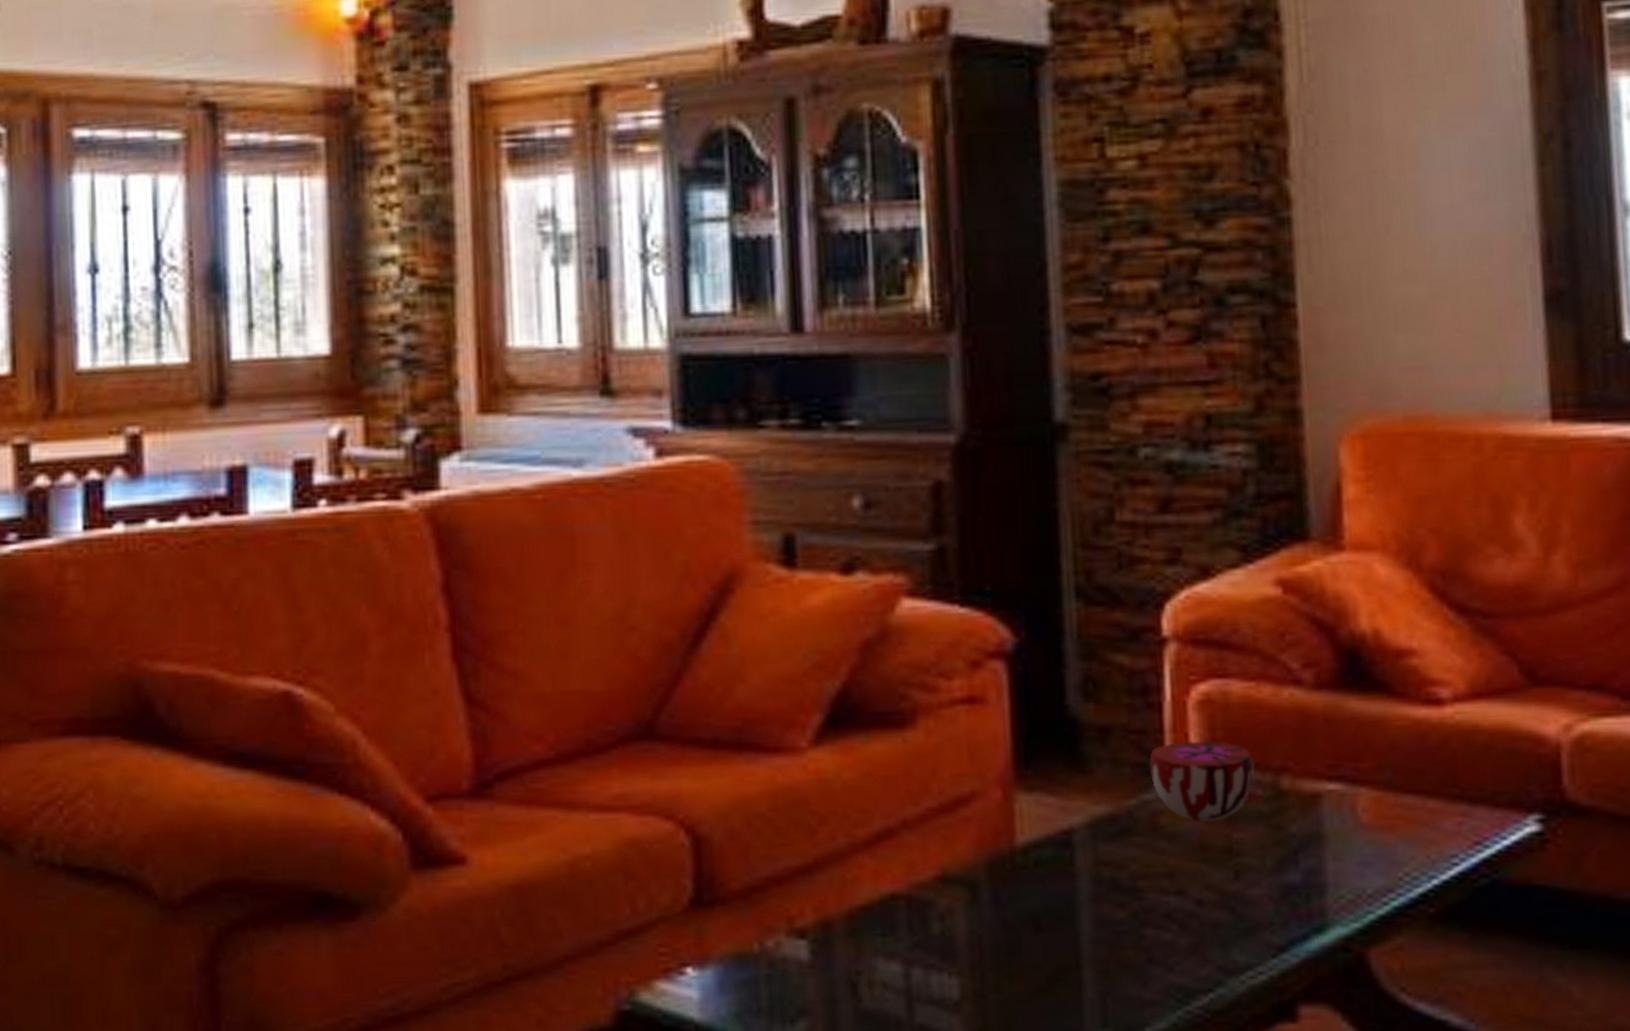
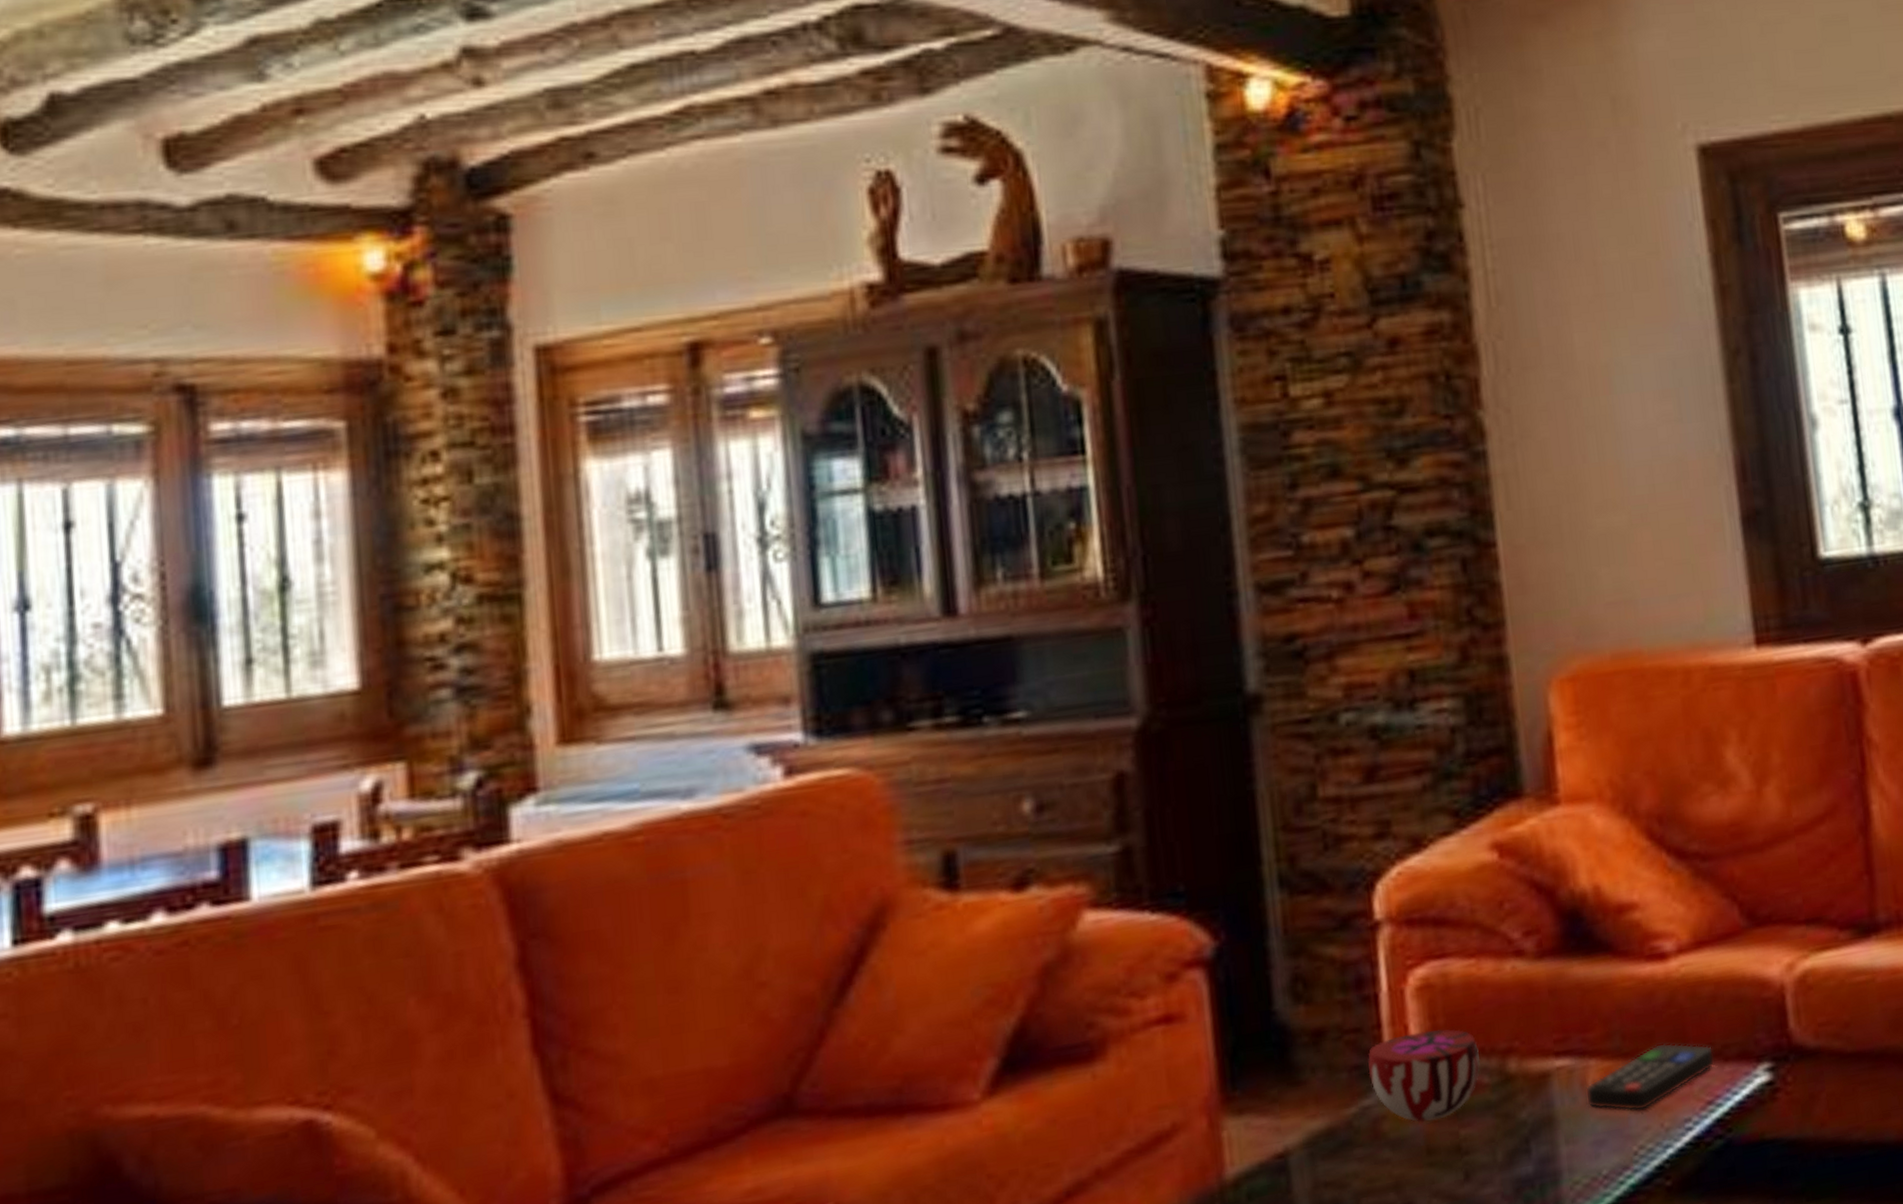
remote control: none [1354,781,1485,841] -> present [1585,1042,1715,1112]

